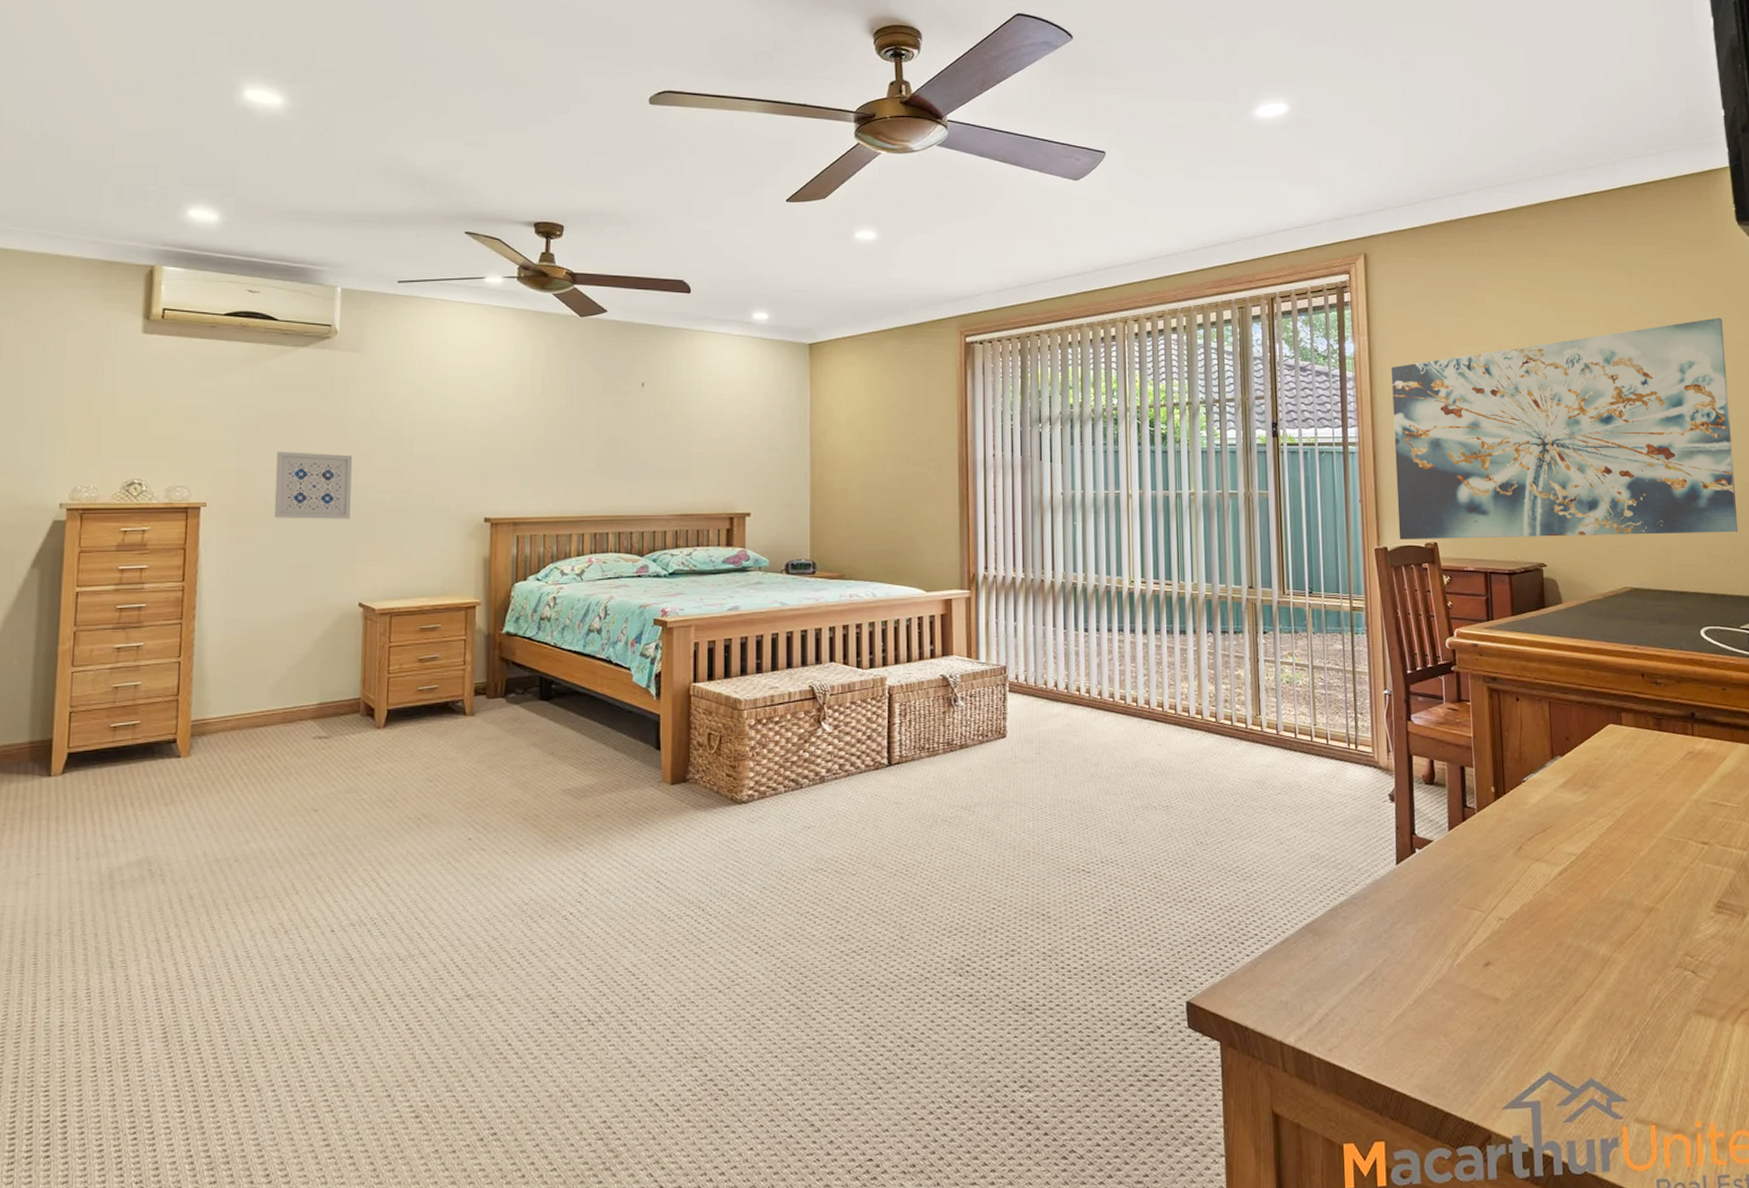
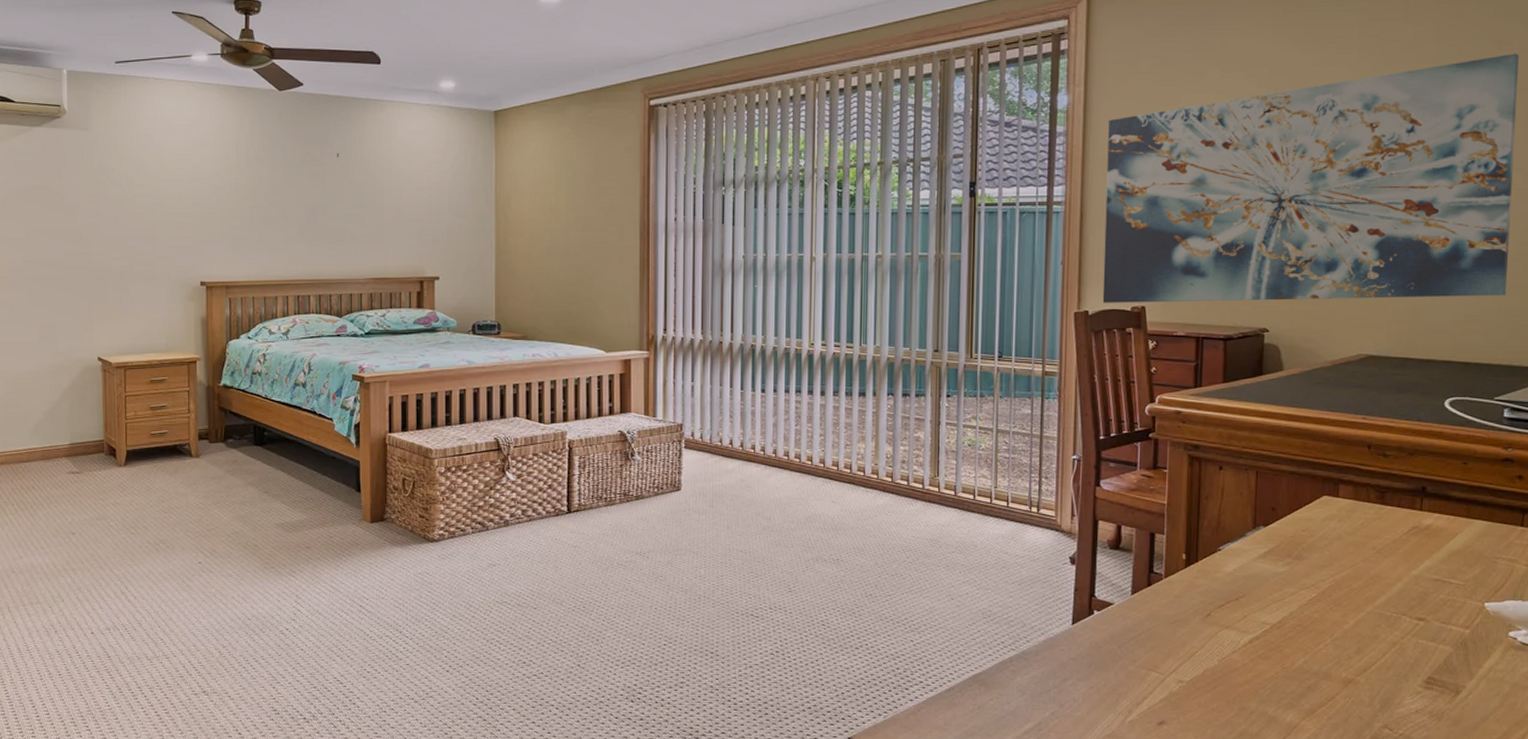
wall art: present [274,452,352,519] -> none [22,222,86,283]

